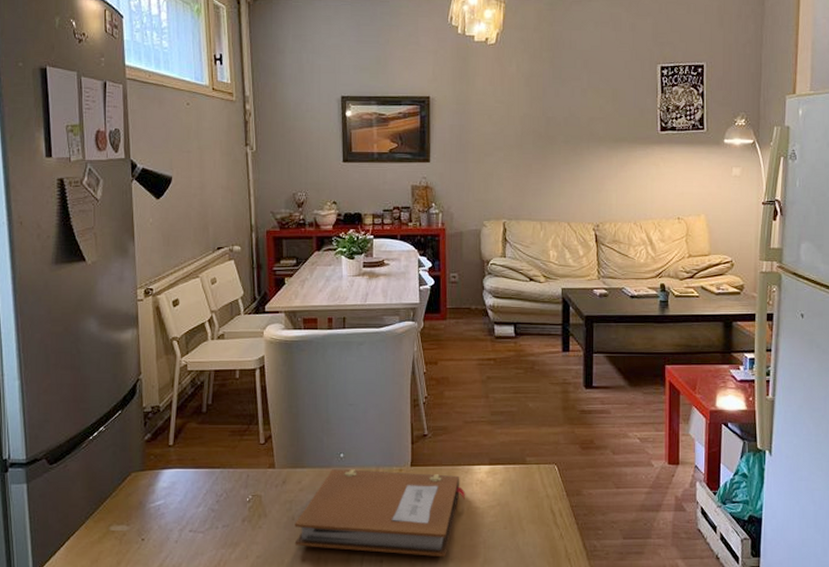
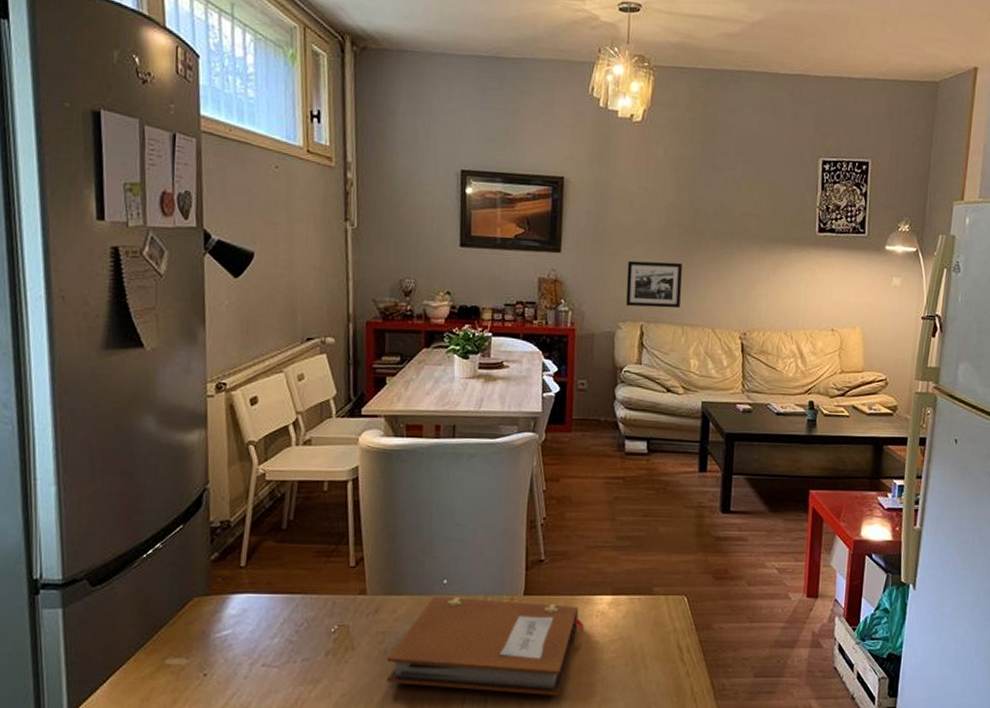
picture frame: none [489,165,538,206] -> present [626,260,682,309]

